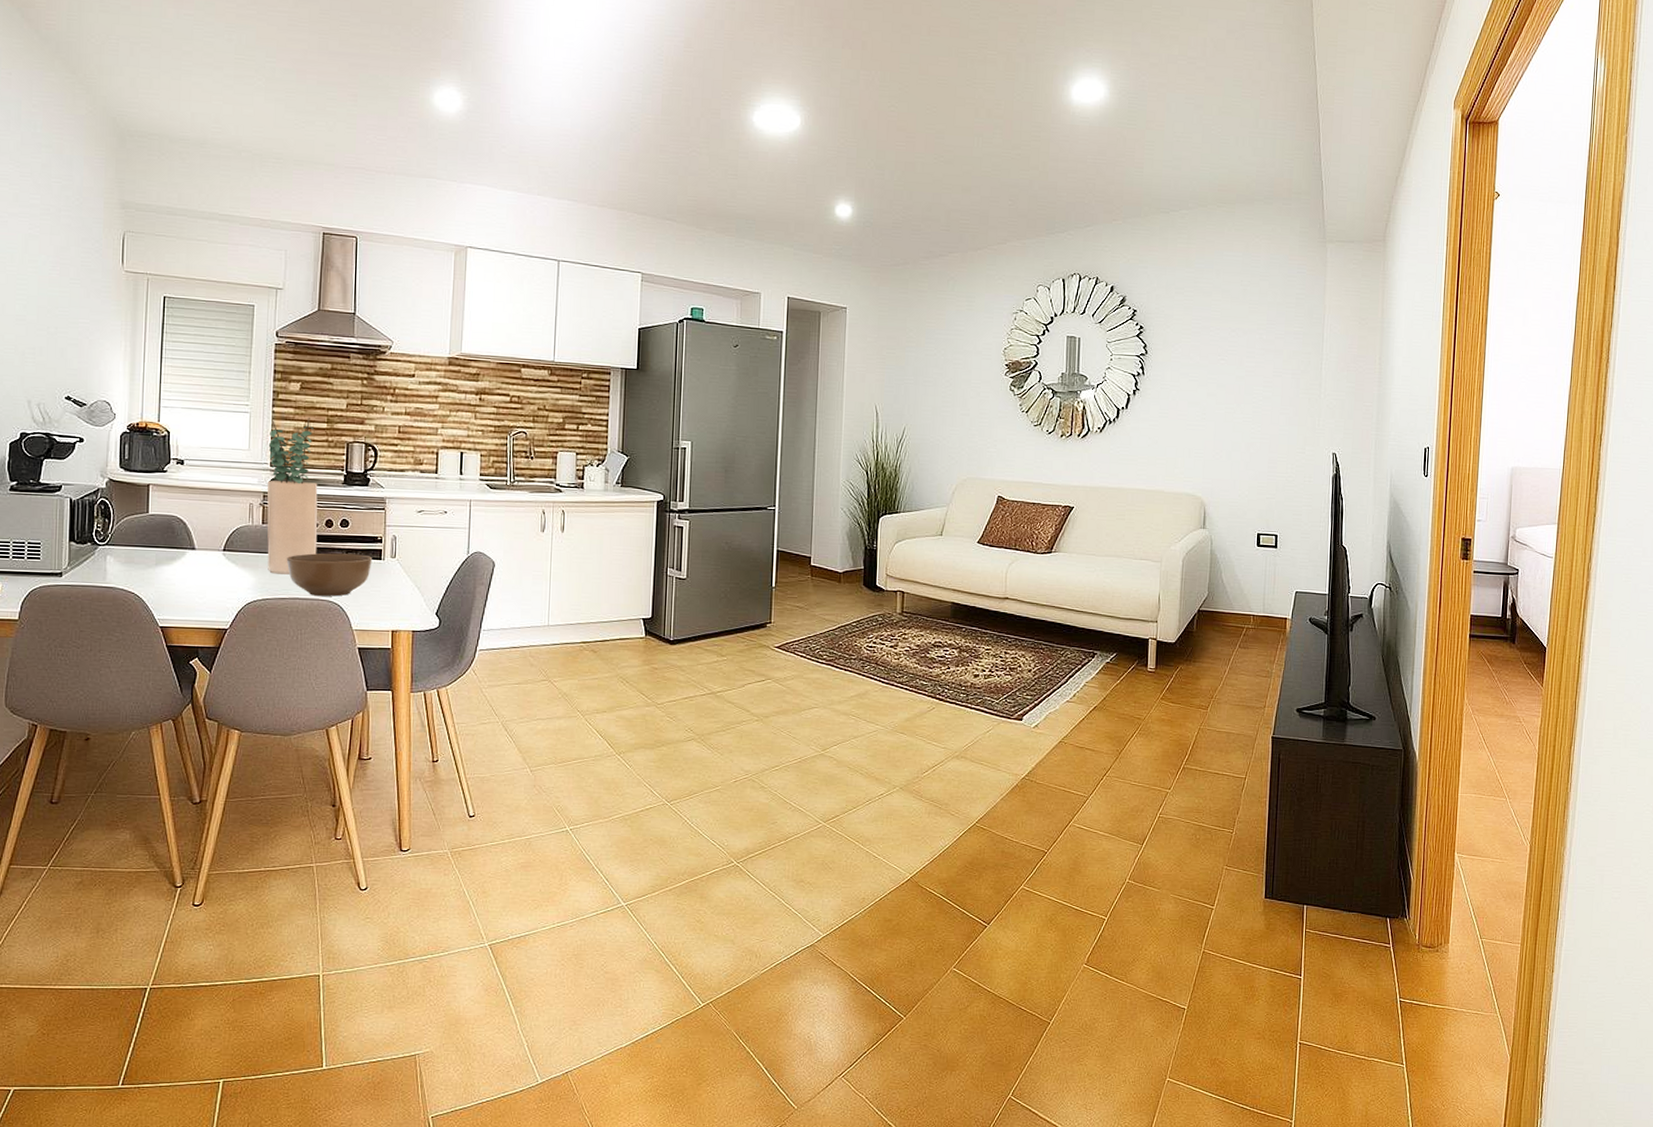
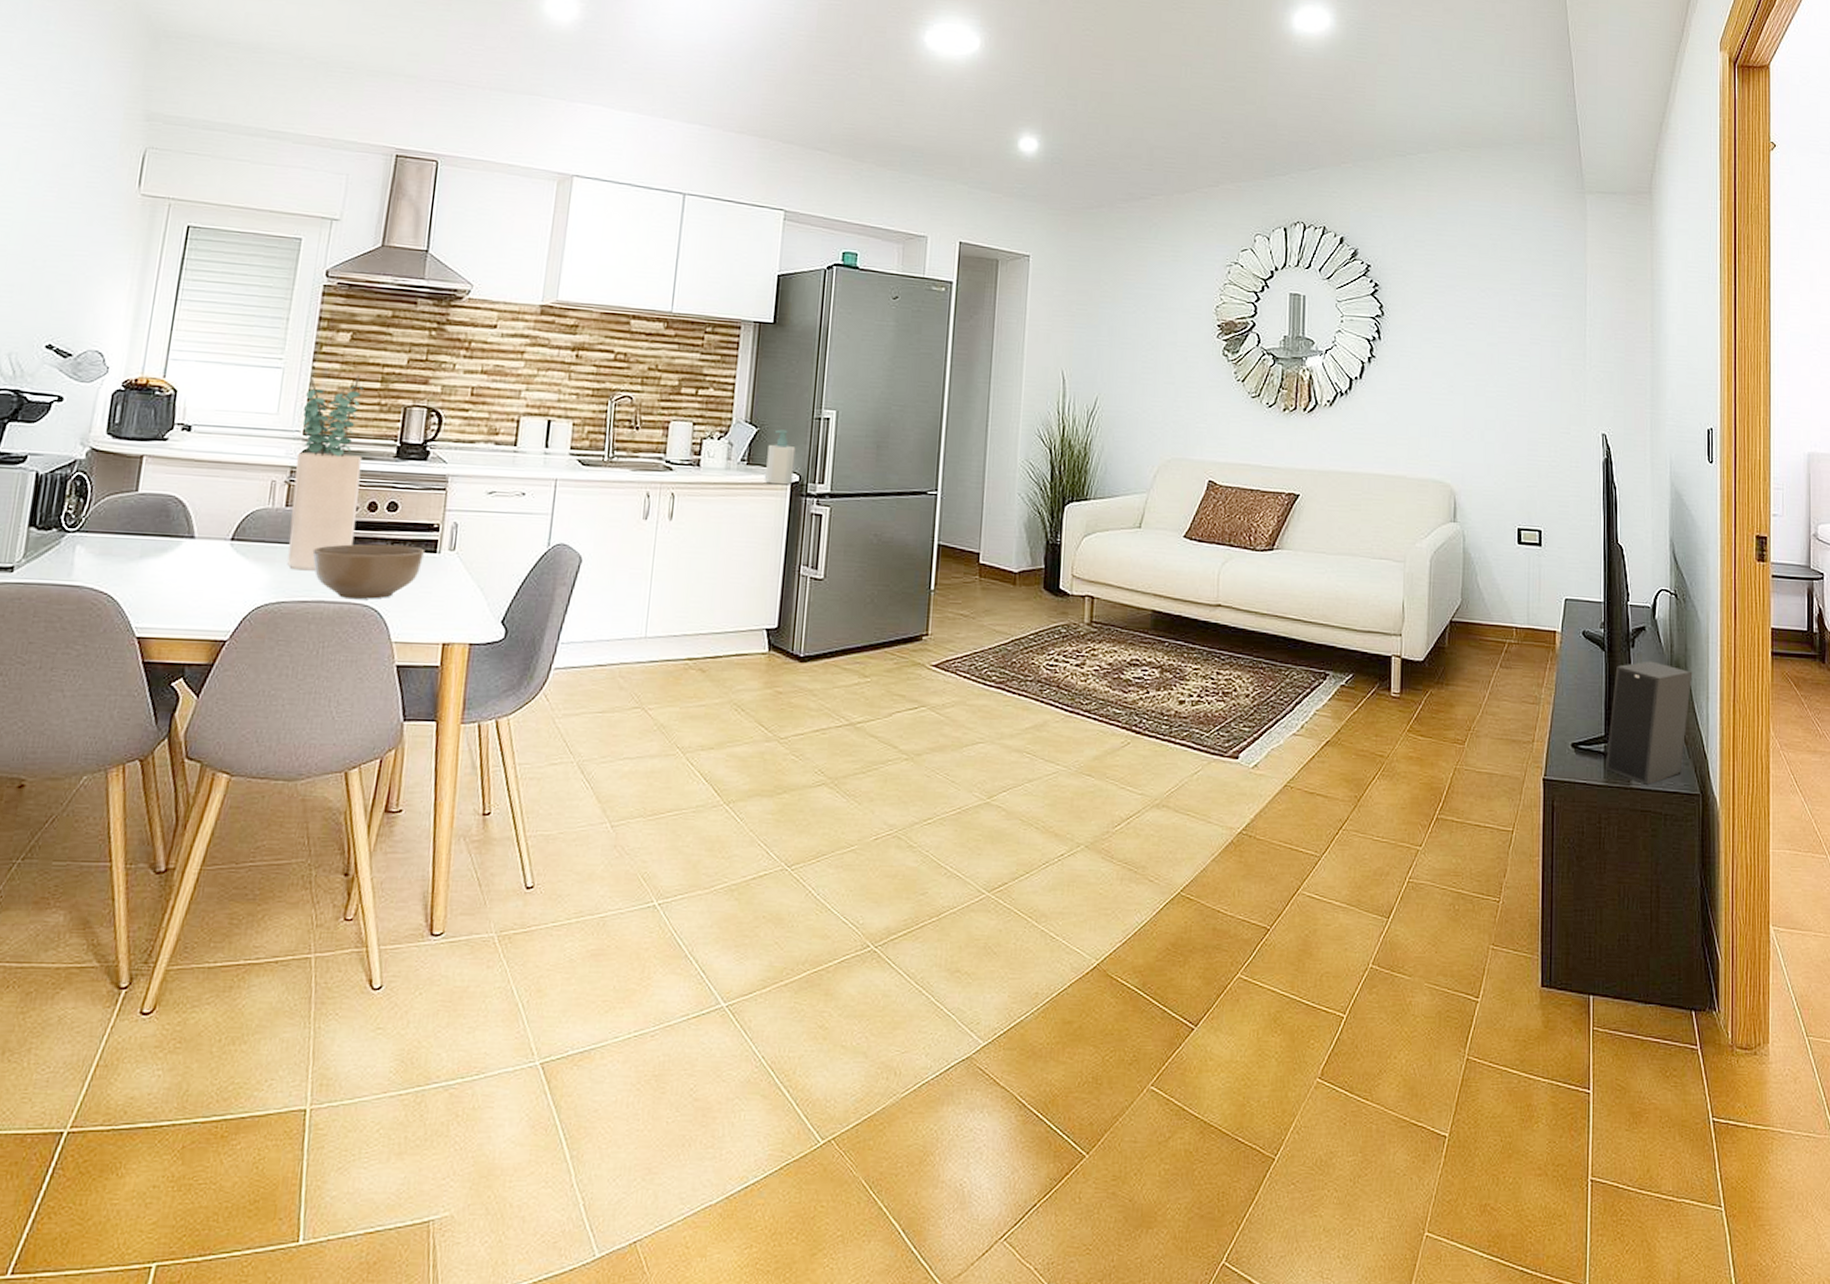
soap bottle: none [636,457,660,503] -> present [765,429,796,485]
speaker: none [1324,642,1401,742] -> present [1606,661,1693,785]

